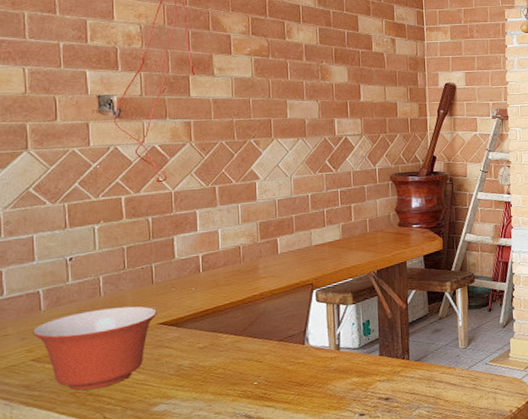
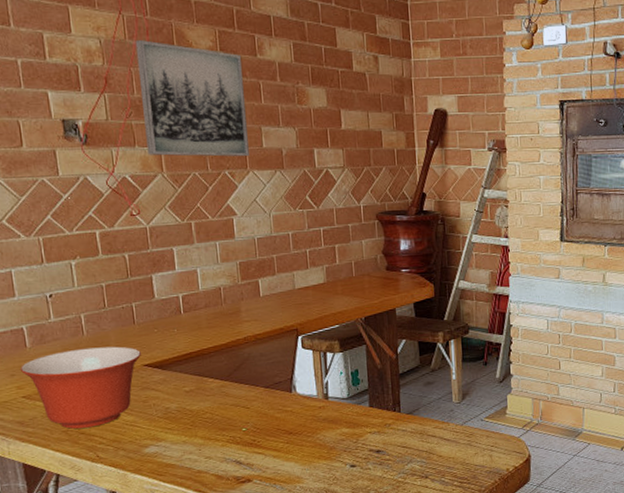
wall art: none [173,26,274,127] -> present [135,40,249,157]

